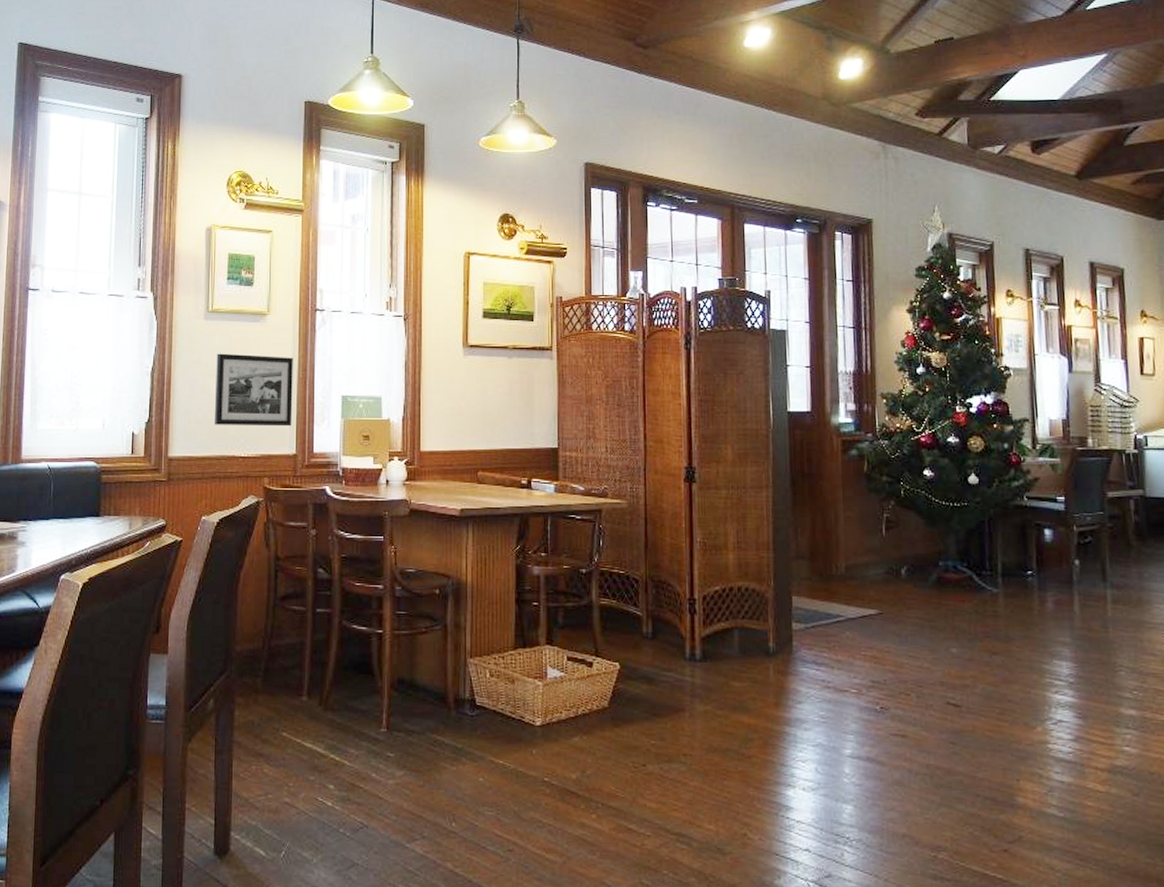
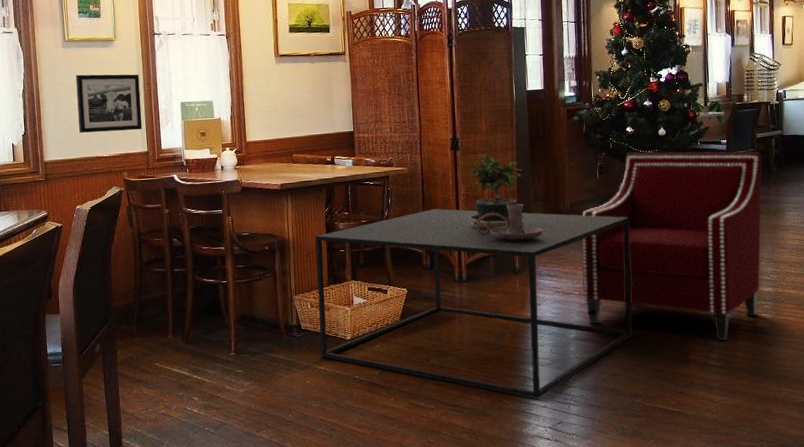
coffee table: none [499,558,934,839] -> present [315,208,633,400]
potted plant: none [707,491,784,592] -> present [469,155,526,230]
candle holder: none [716,560,808,612] -> present [476,203,544,241]
armchair: none [861,503,1119,781] -> present [581,151,762,341]

